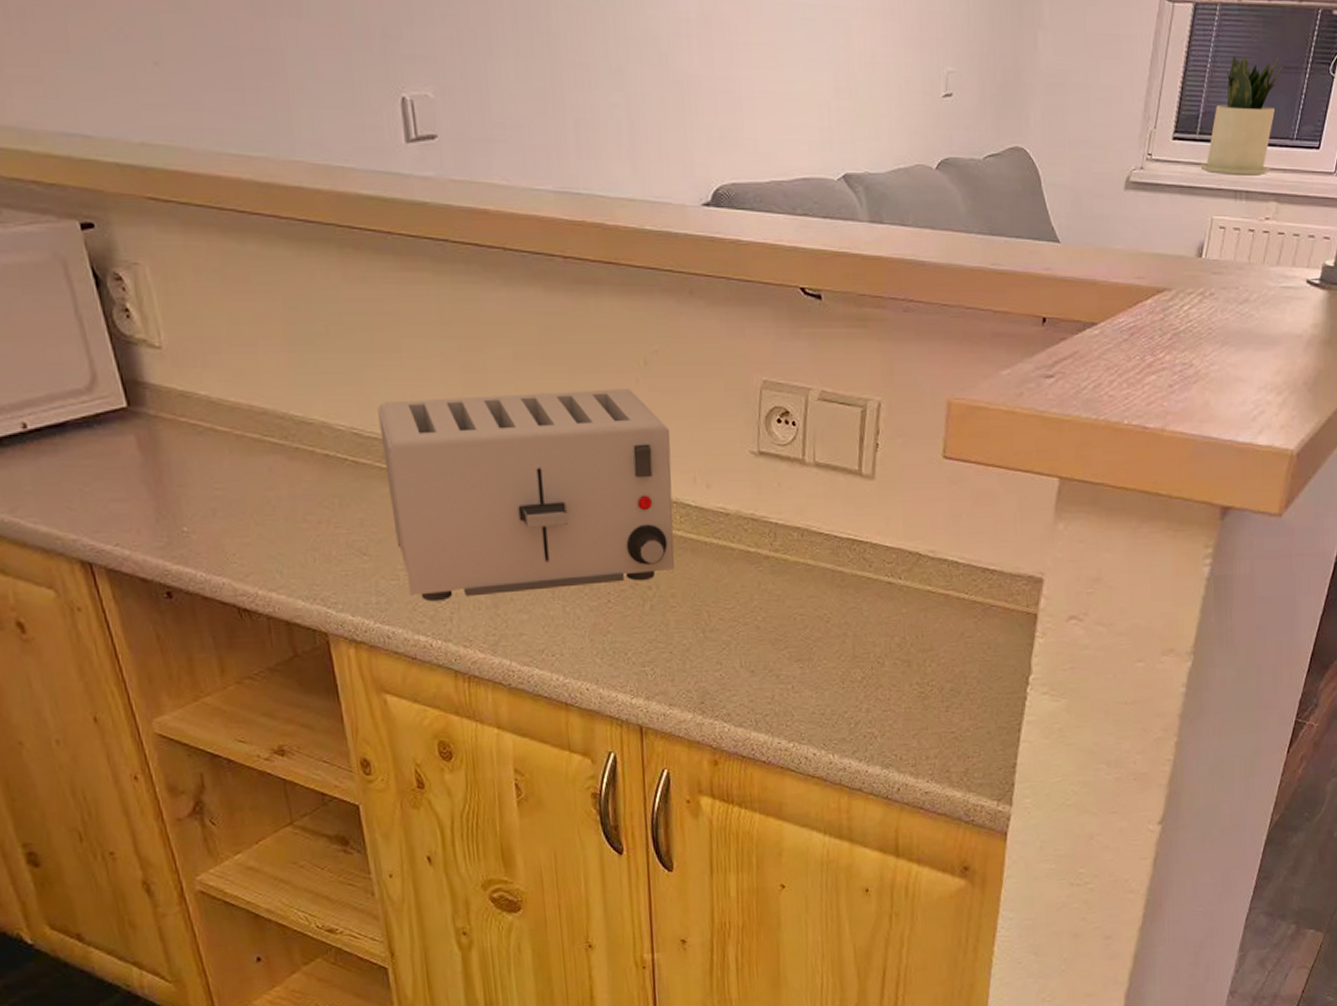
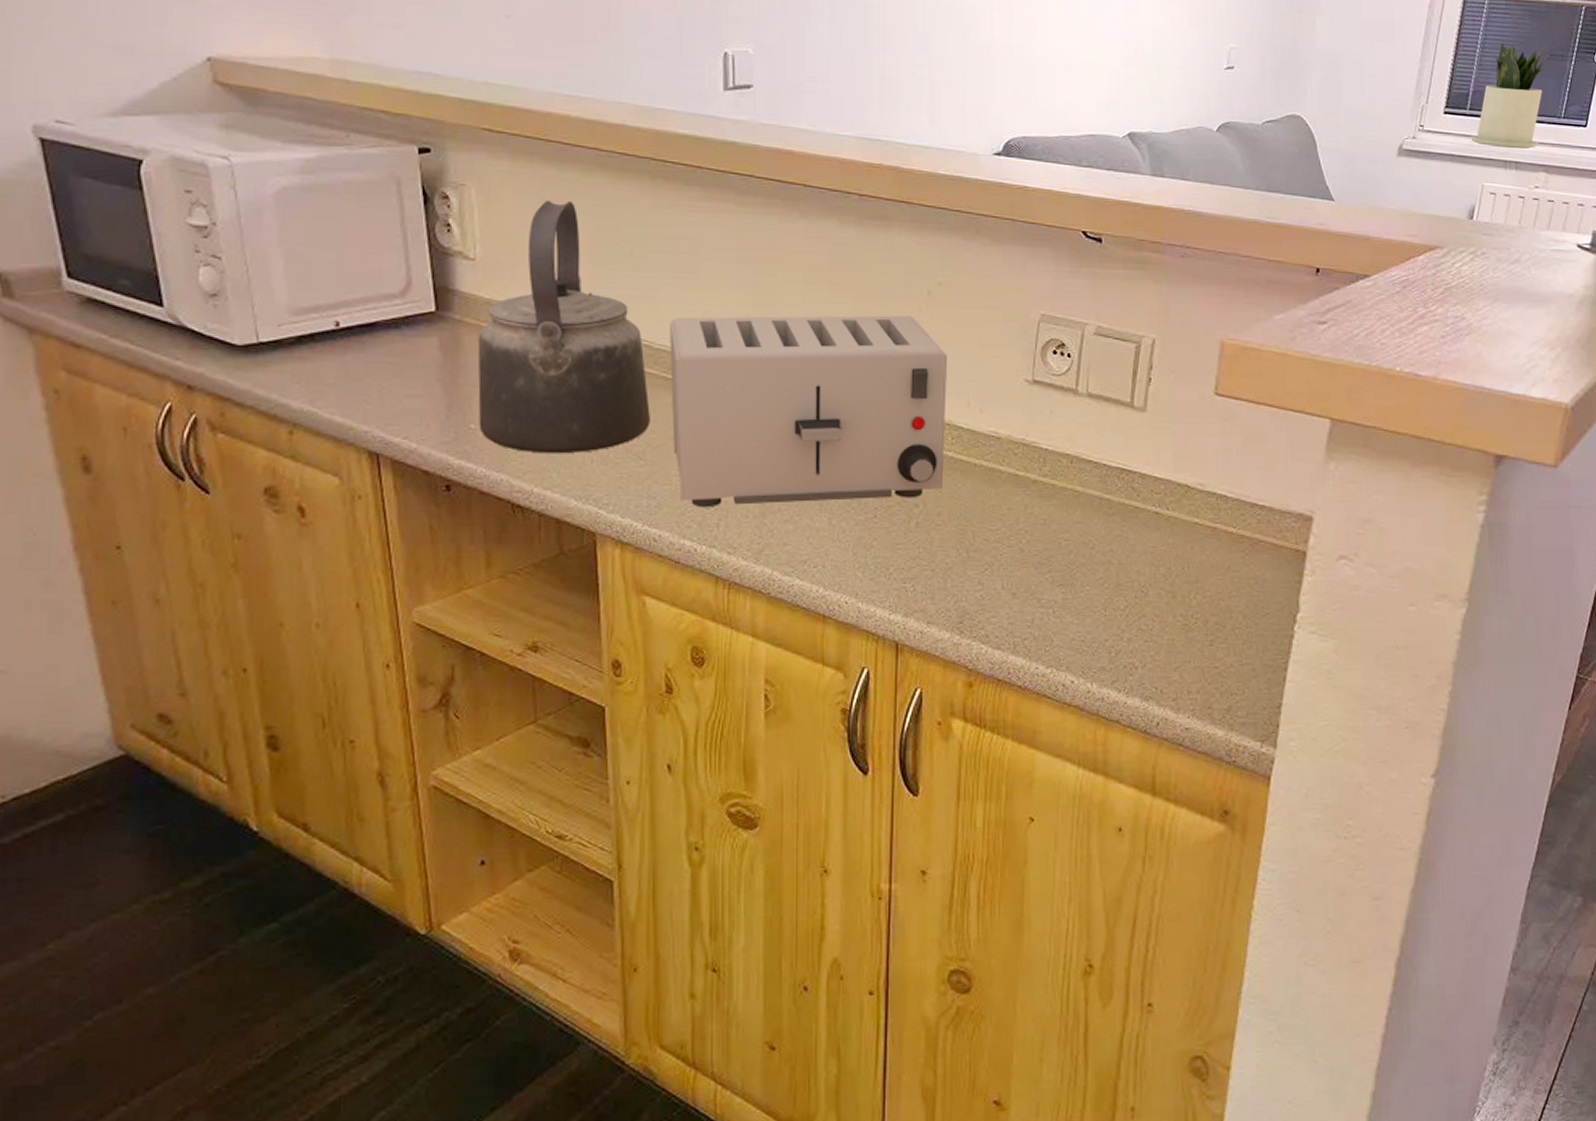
kettle: none [176,276,370,554] -> present [477,200,650,454]

